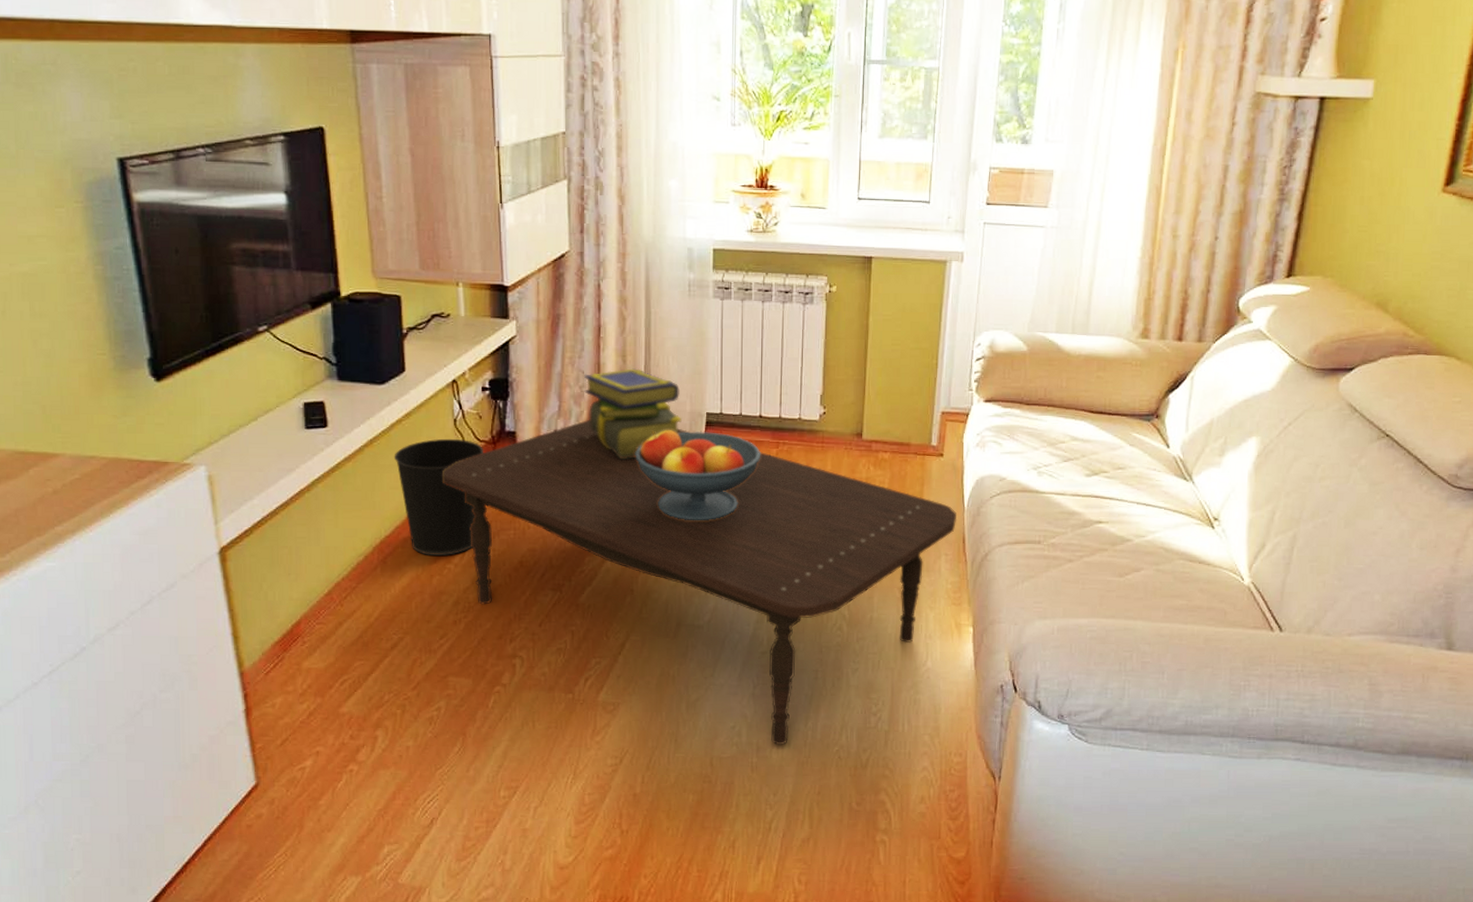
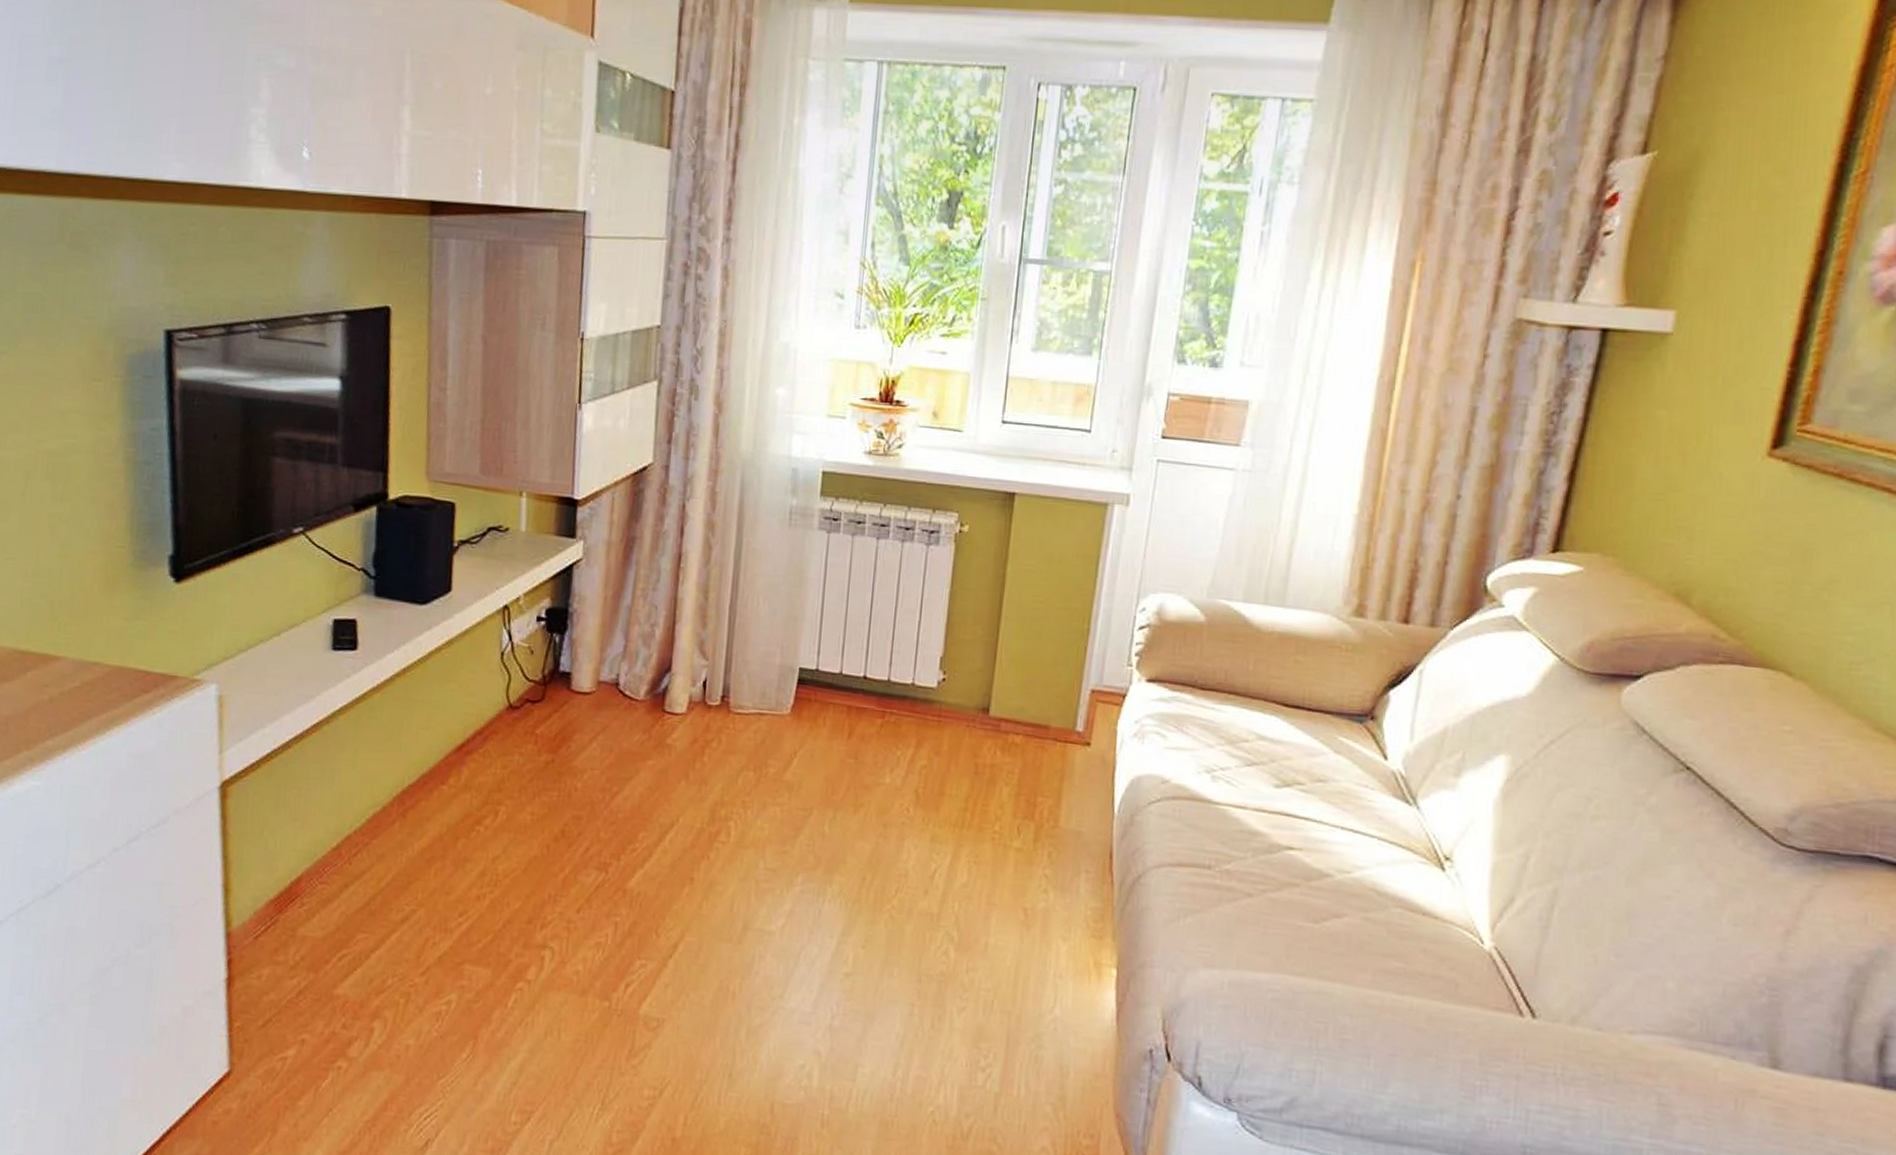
wastebasket: present [394,438,484,555] -> none [428,674,533,815]
coffee table: present [441,419,957,745] -> none [480,664,1104,1096]
stack of books: present [584,368,682,459] -> none [655,607,769,716]
fruit bowl: present [635,430,761,521] -> none [709,684,863,801]

